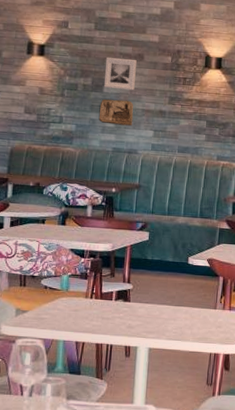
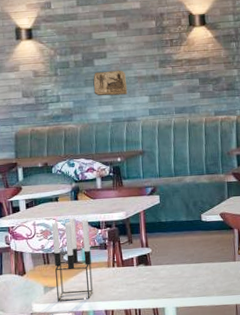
candle holder: none [28,241,73,328] -> present [52,216,93,302]
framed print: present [104,57,137,91] -> none [93,29,124,61]

